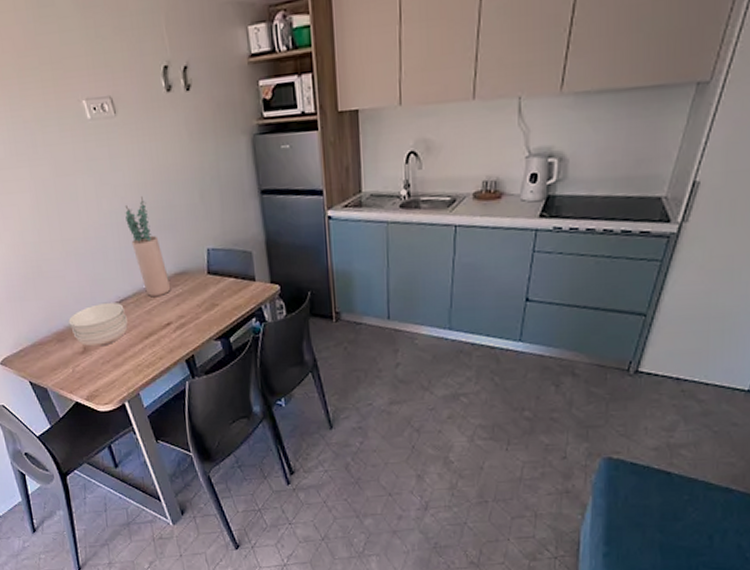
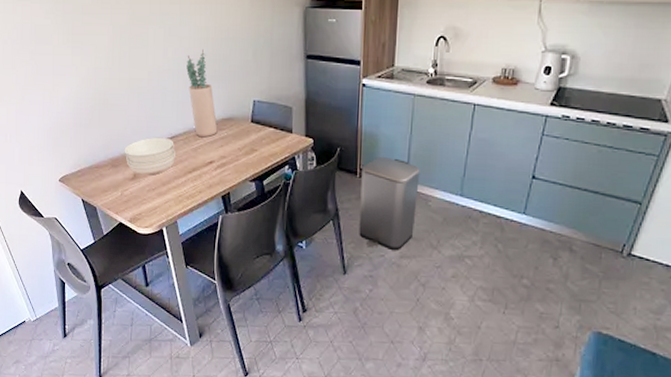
pedal bin: none [337,296,403,398] -> present [359,157,420,251]

